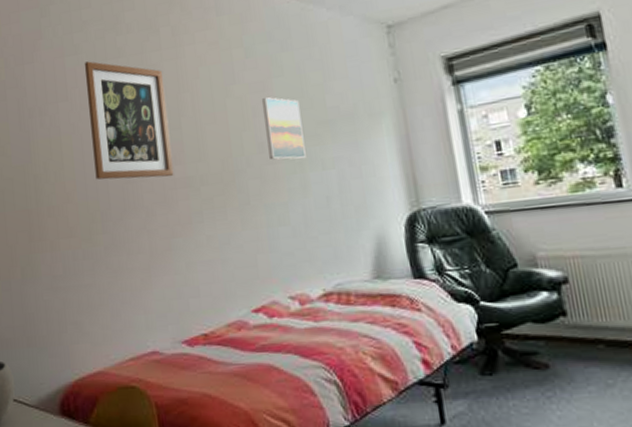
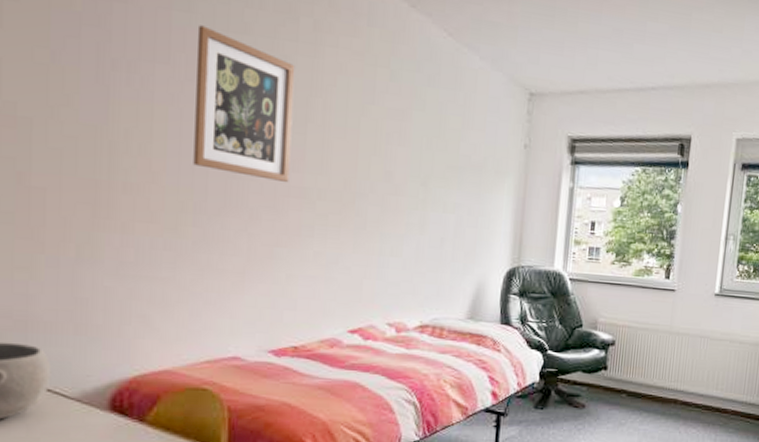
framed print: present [262,97,306,160] -> none [395,128,434,198]

